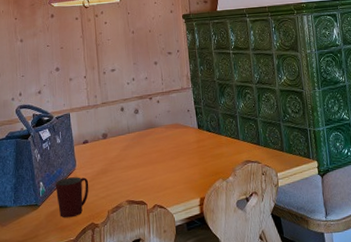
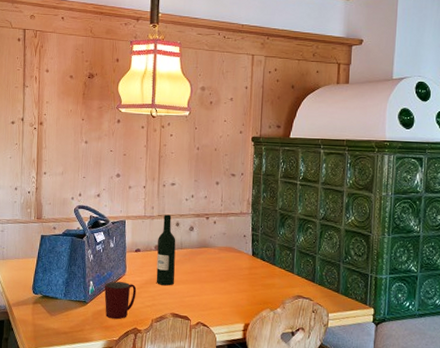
wine bottle: none [104,101,127,174] -> present [156,214,176,286]

